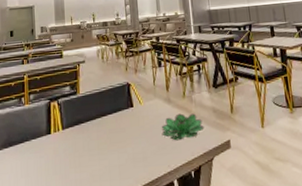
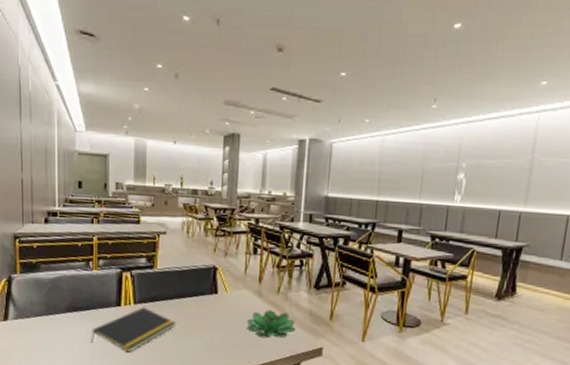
notepad: none [25,131,101,178] -> present [91,307,176,353]

